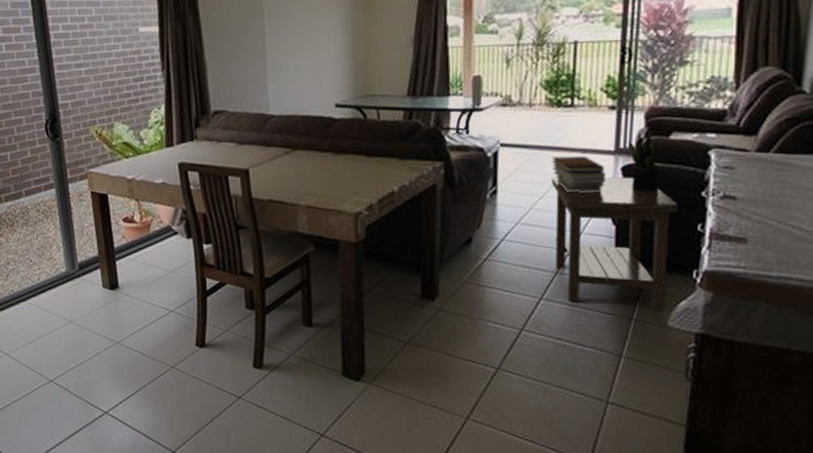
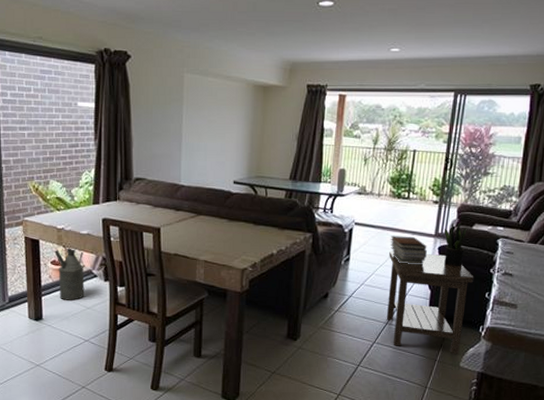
watering can: none [126,200,165,264] -> present [54,246,85,300]

